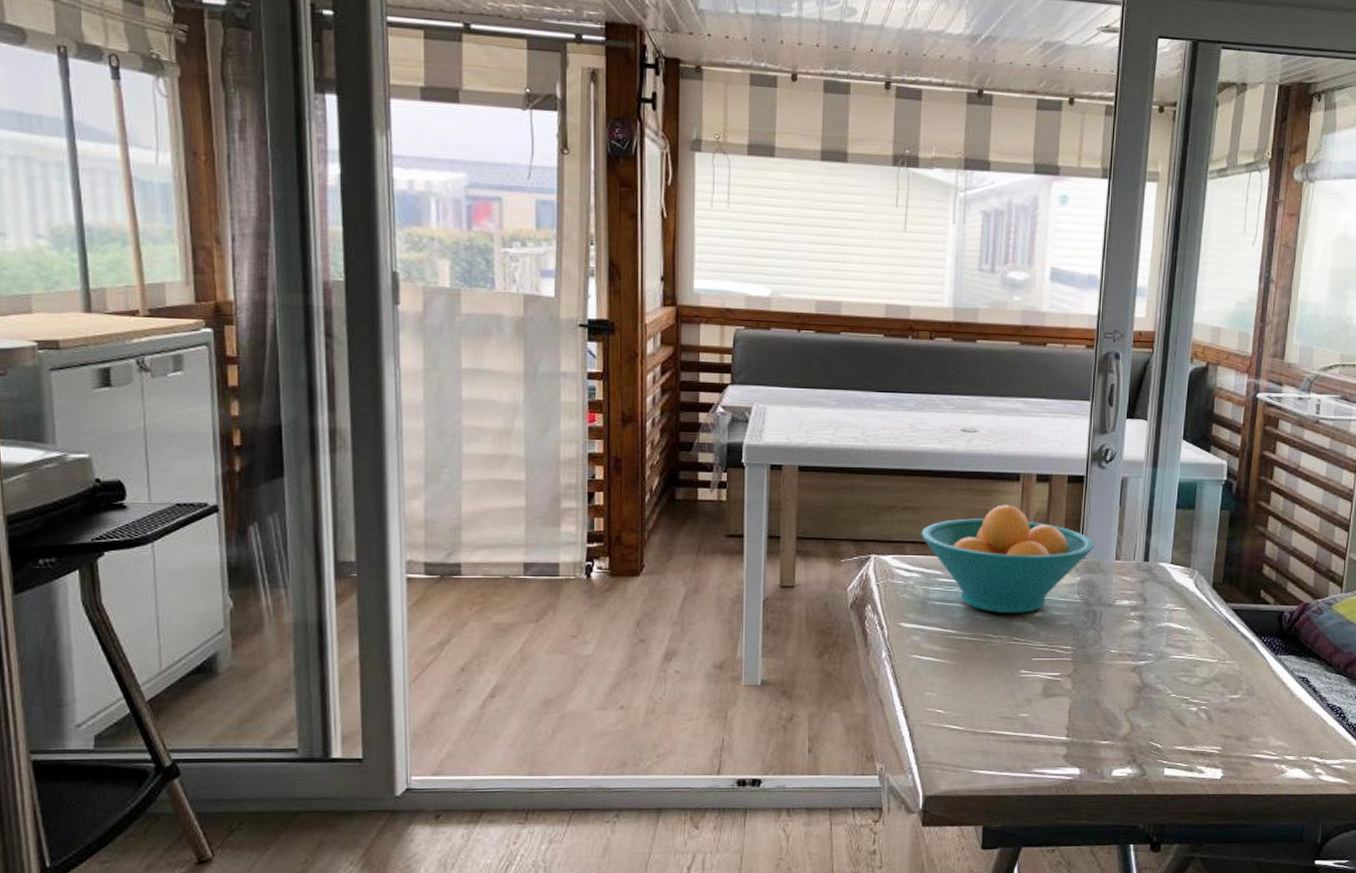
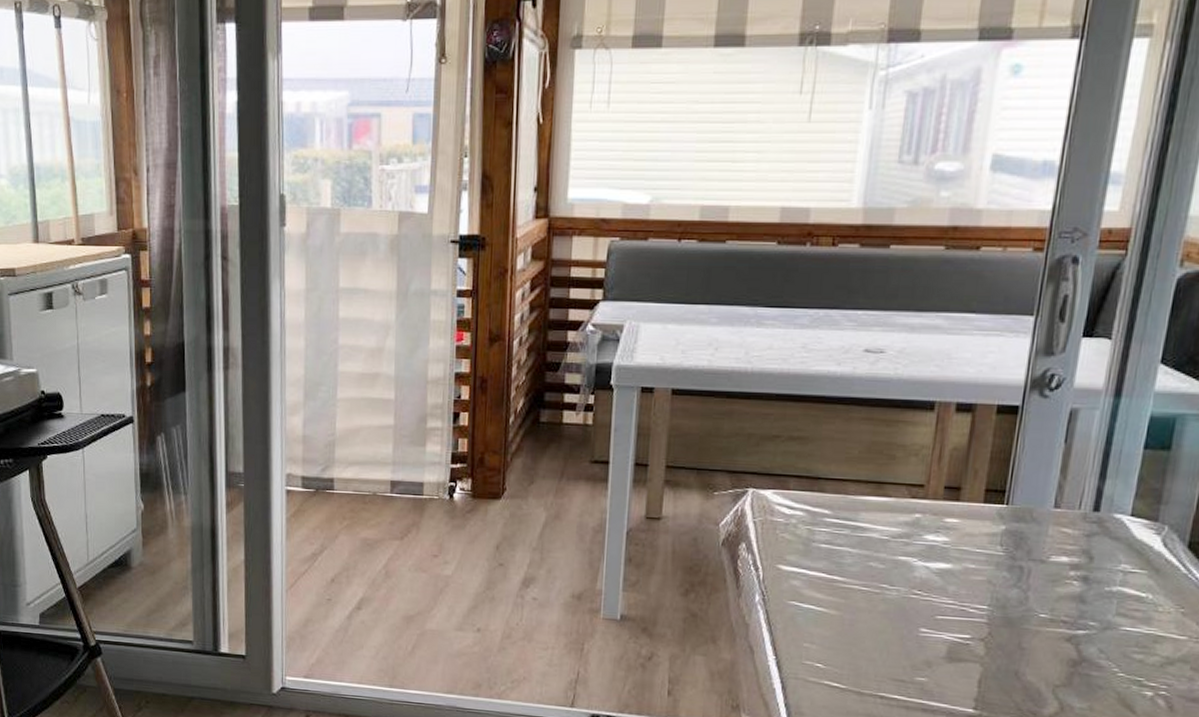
fruit bowl: present [921,505,1095,614] -> none [808,437,1028,564]

